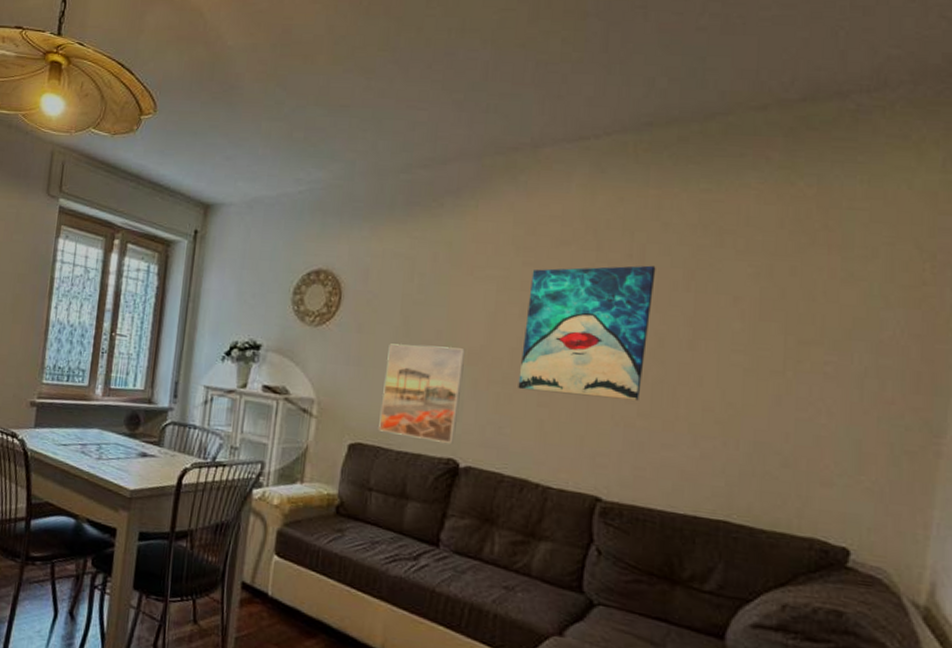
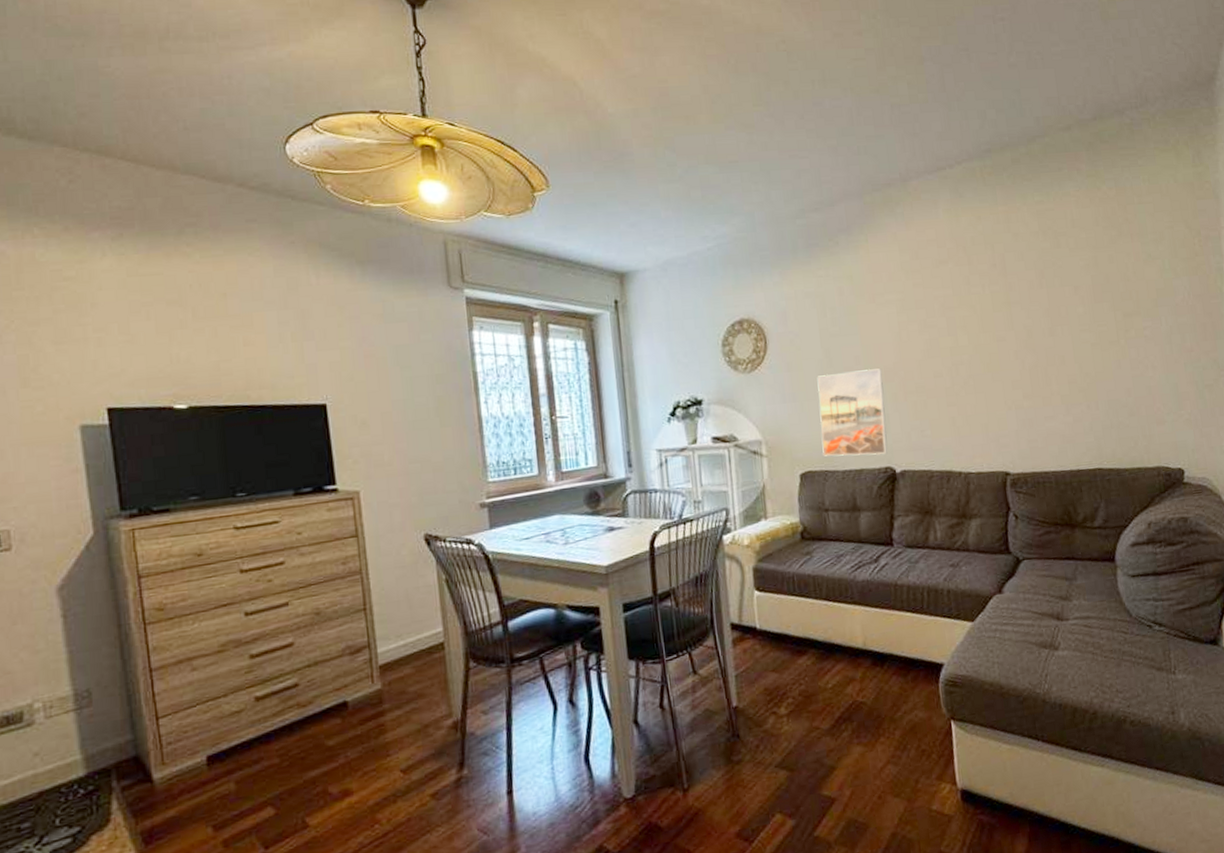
wall art: present [518,265,656,401] -> none [922,271,1022,395]

